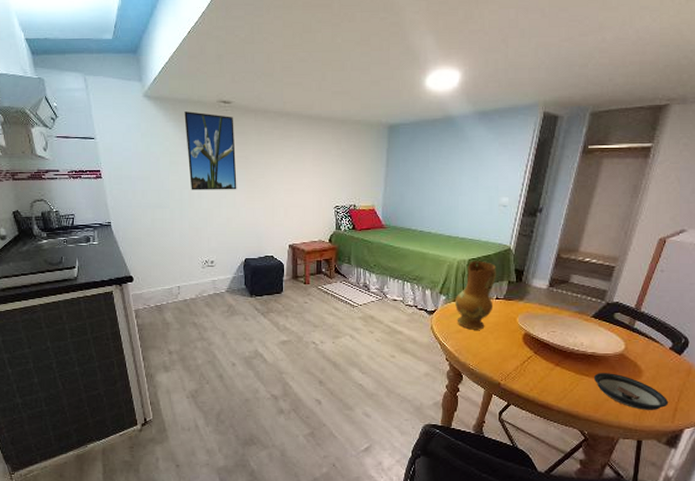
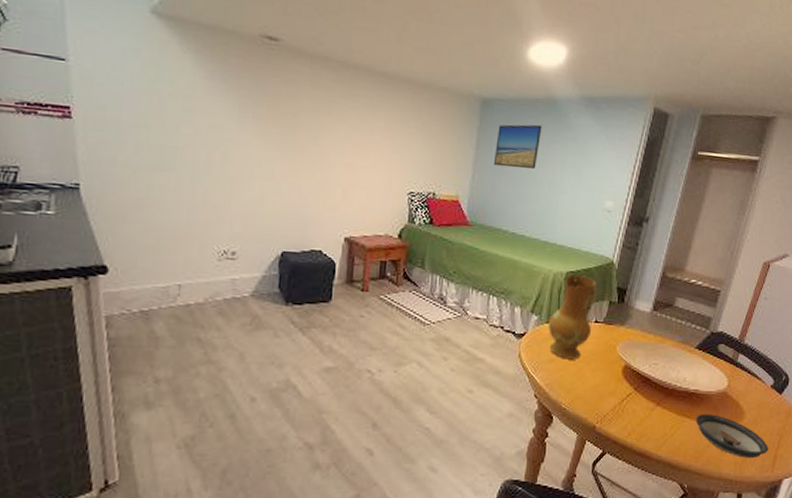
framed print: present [184,111,237,190] -> none [209,42,281,157]
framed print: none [401,140,442,178] -> present [493,124,542,170]

